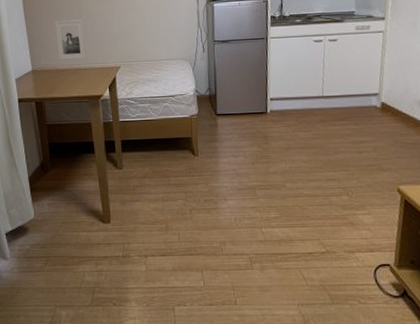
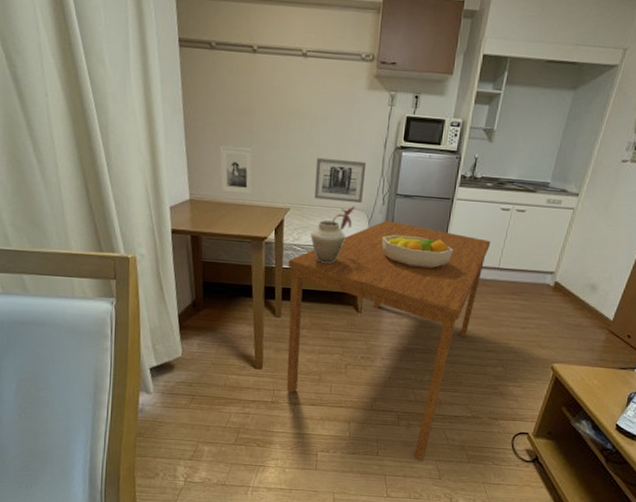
dining table: none [124,65,311,307] -> present [286,220,491,462]
wall art: none [138,16,184,55] -> present [314,157,367,203]
vase: none [141,57,179,112] -> present [310,206,355,263]
fruit bowl: none [207,76,276,106] -> present [381,235,454,269]

